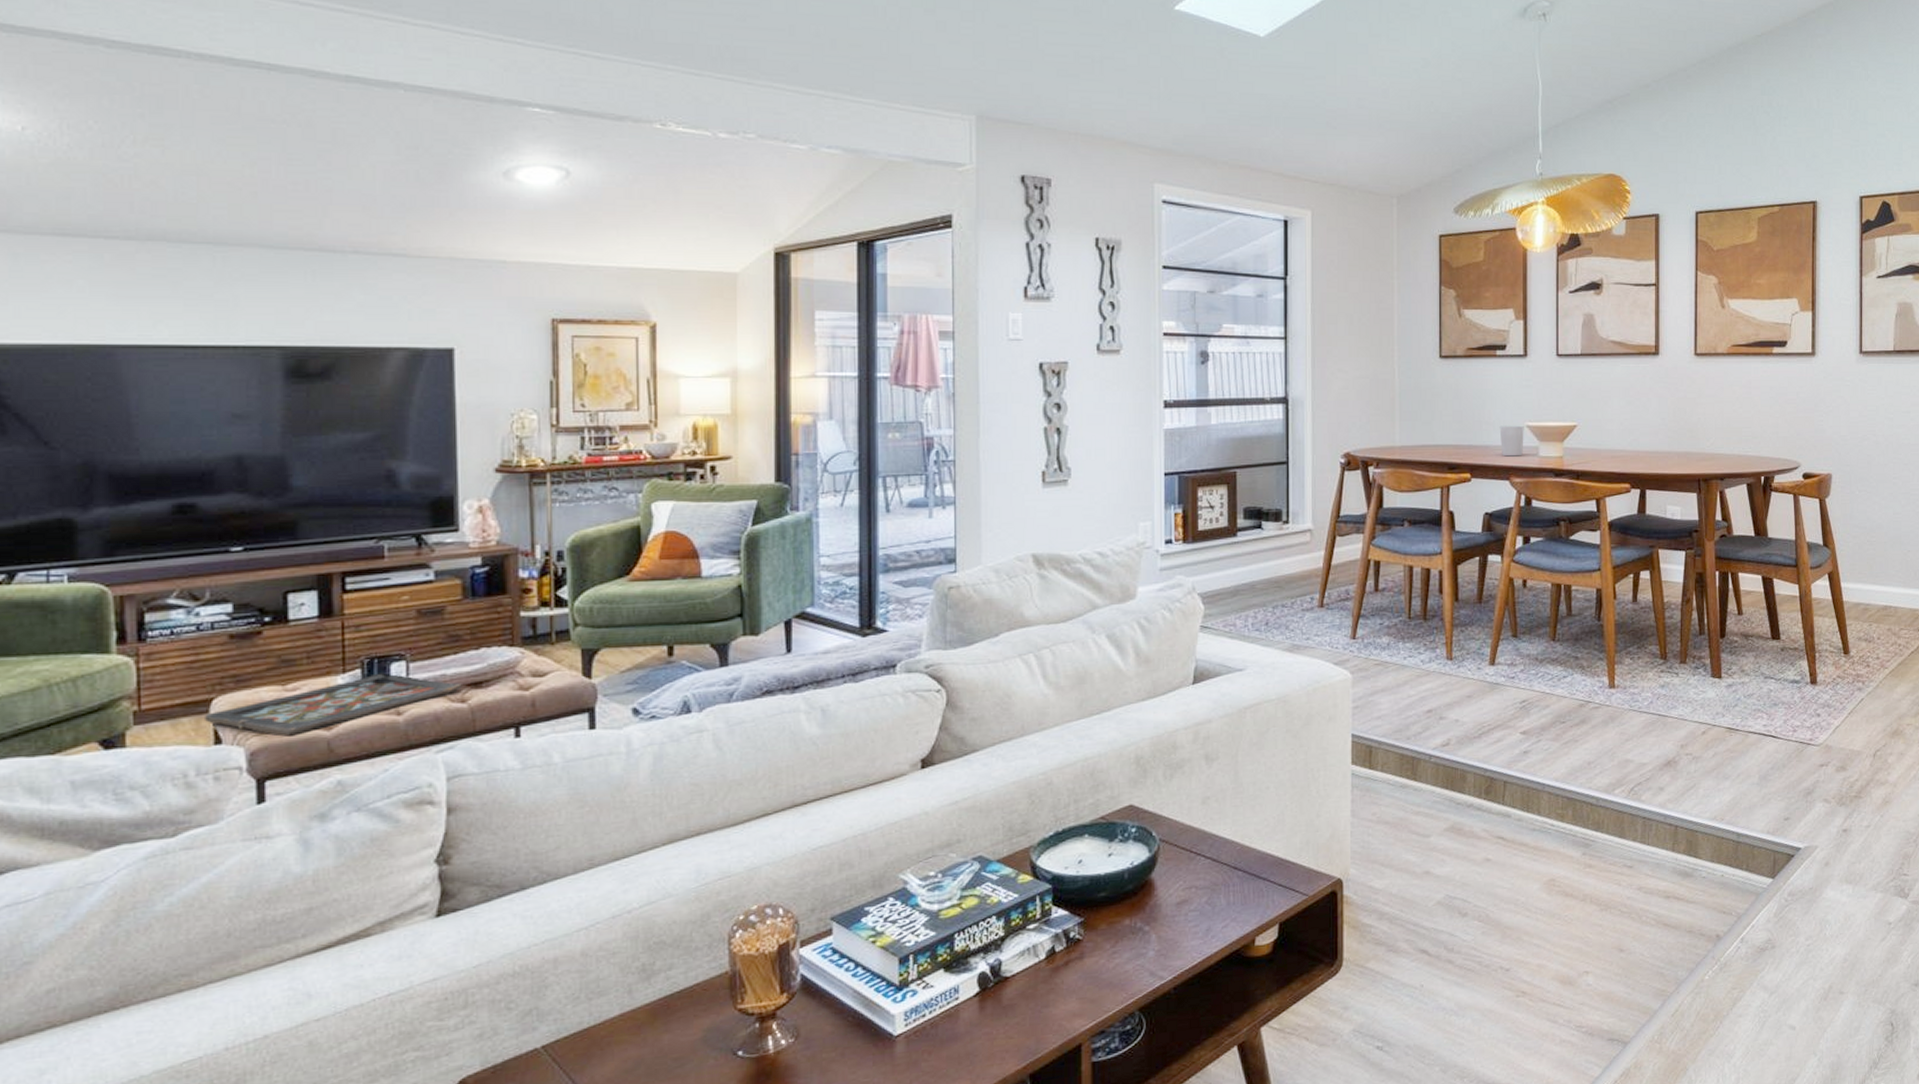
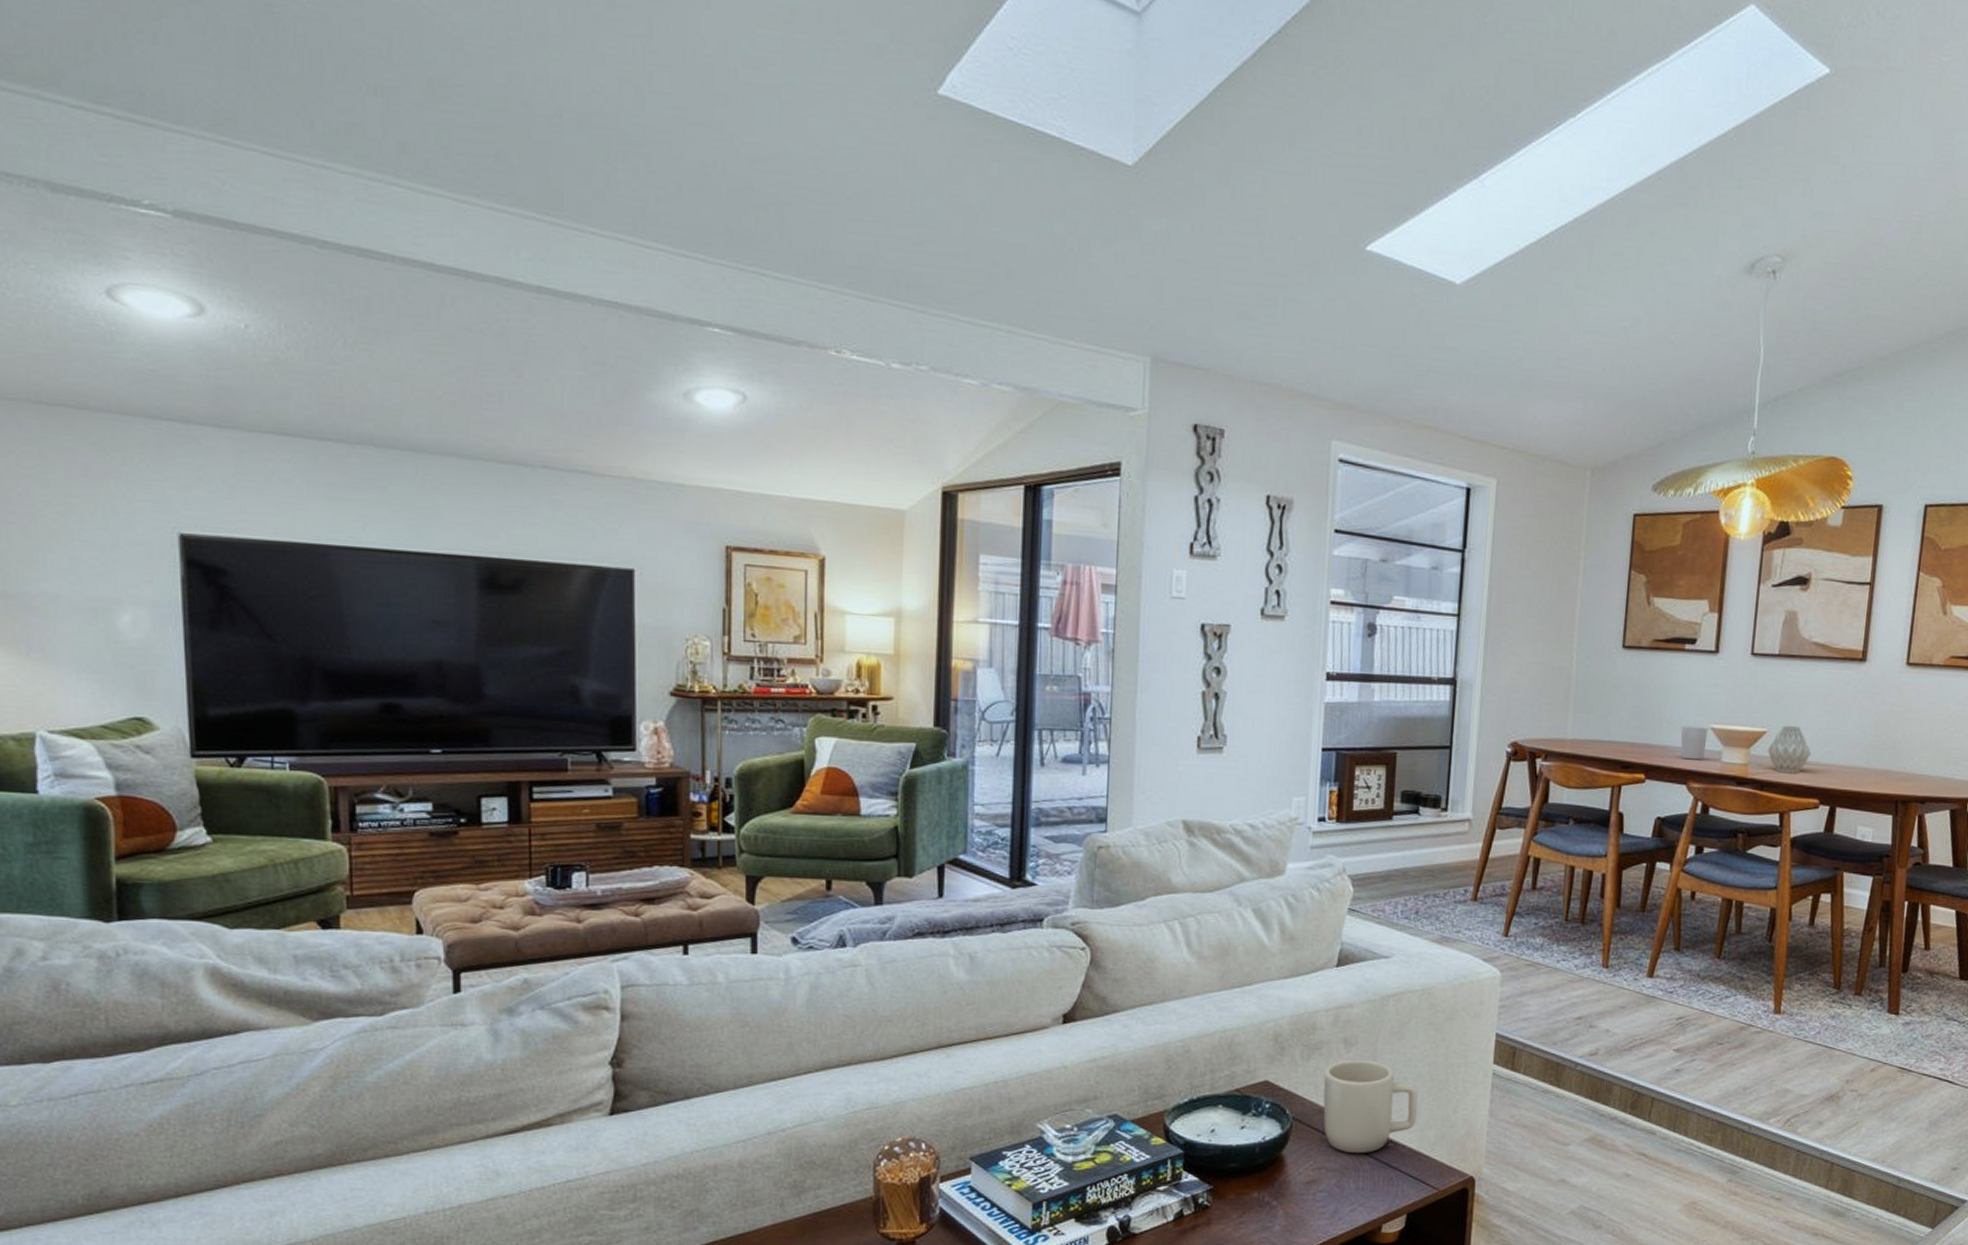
decorative tray: present [205,672,462,738] -> none [408,881,636,934]
mug: none [1187,773,1282,869] -> present [1323,1059,1418,1154]
vase: none [1579,417,1619,463] -> present [1767,725,1812,774]

